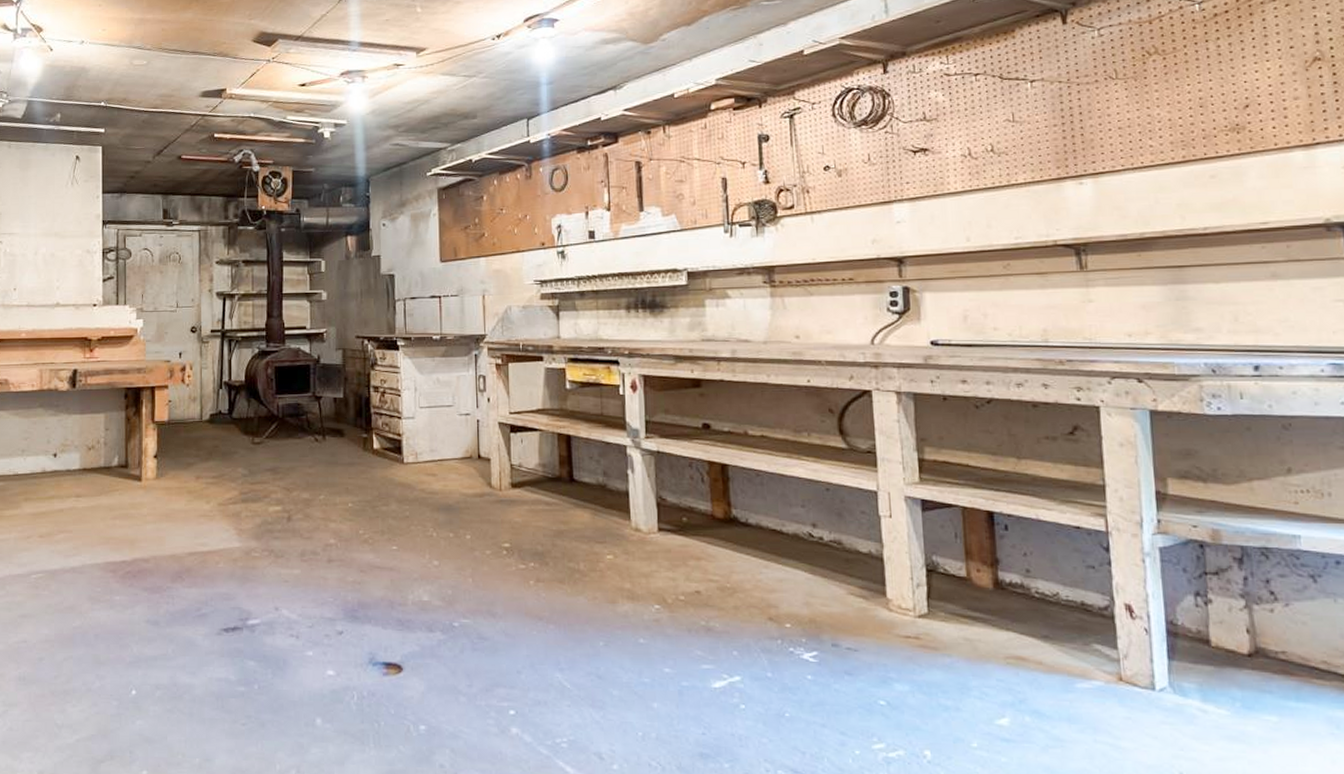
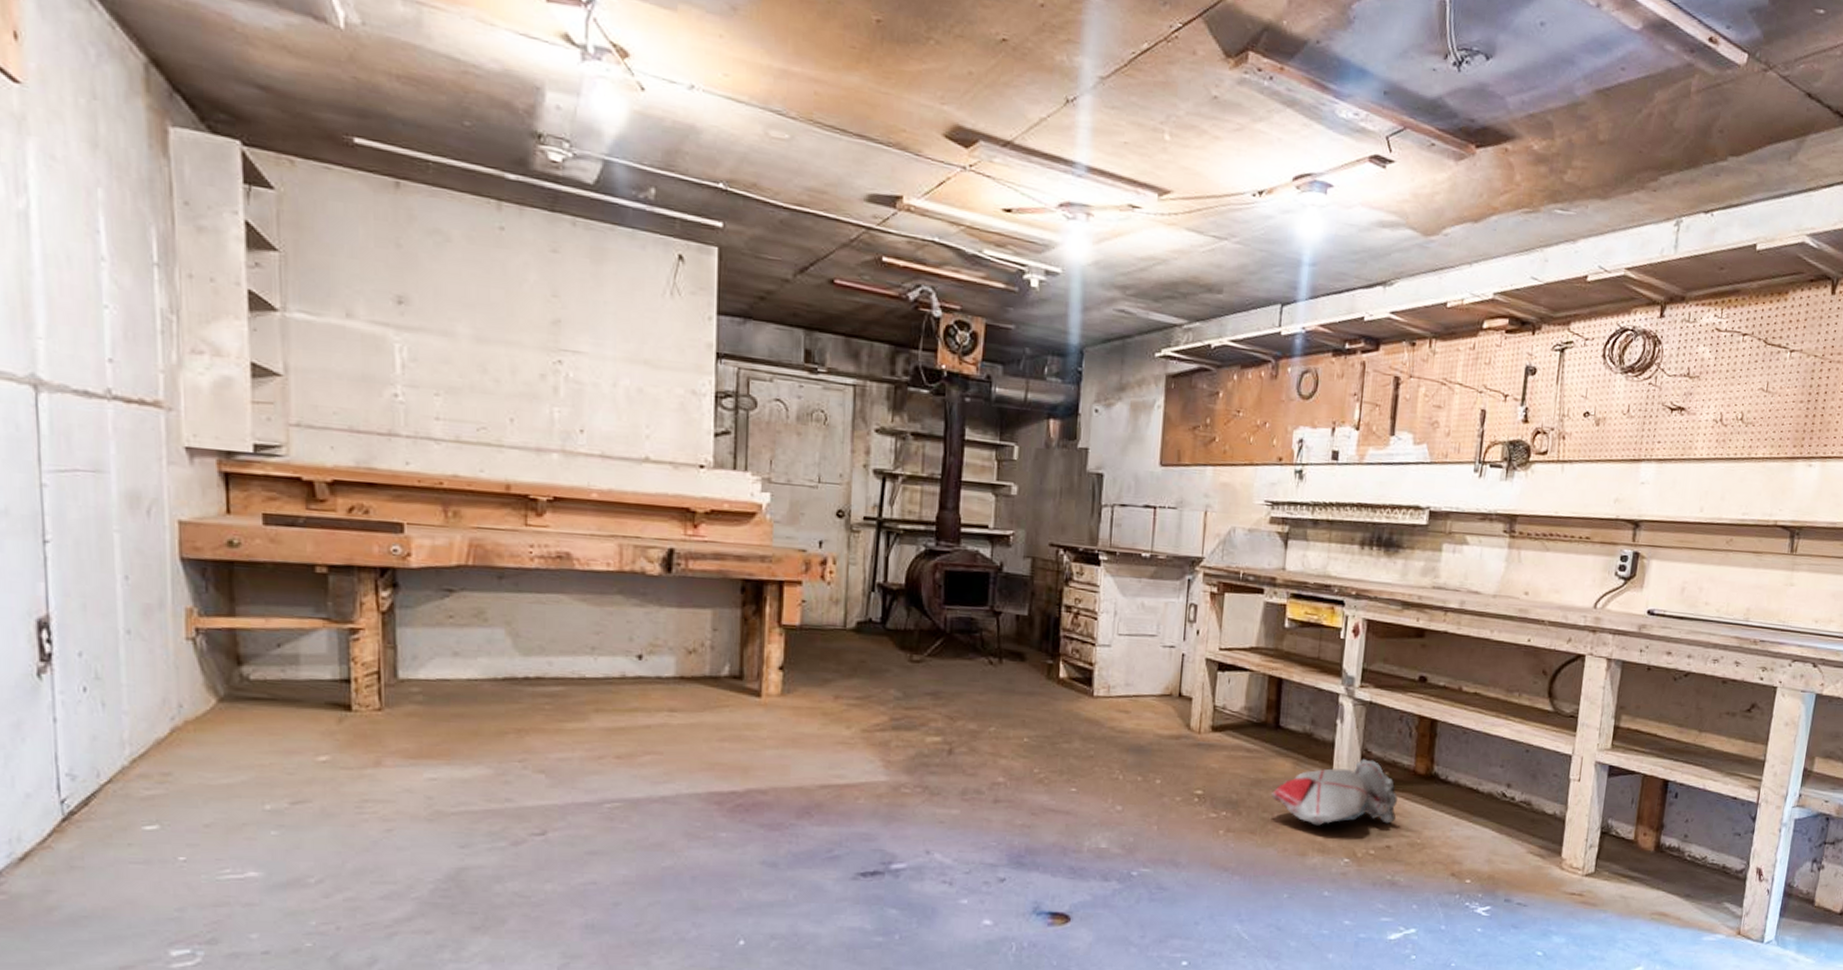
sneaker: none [575,505,700,573] -> present [1271,758,1398,826]

